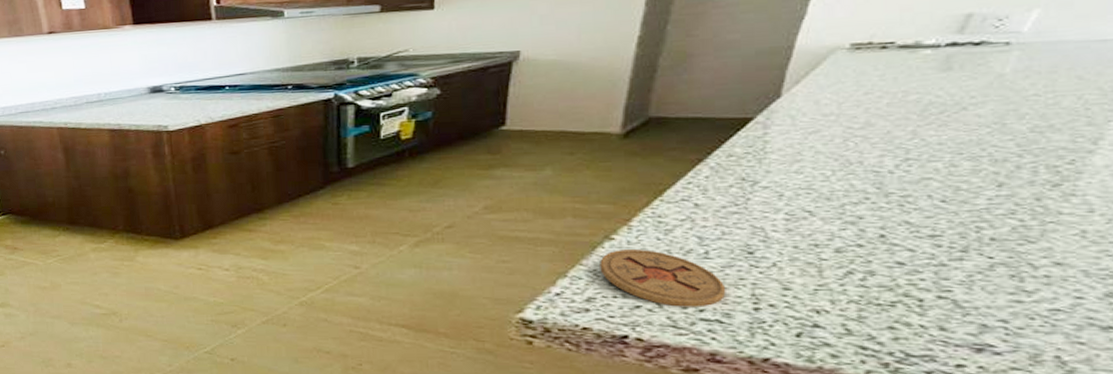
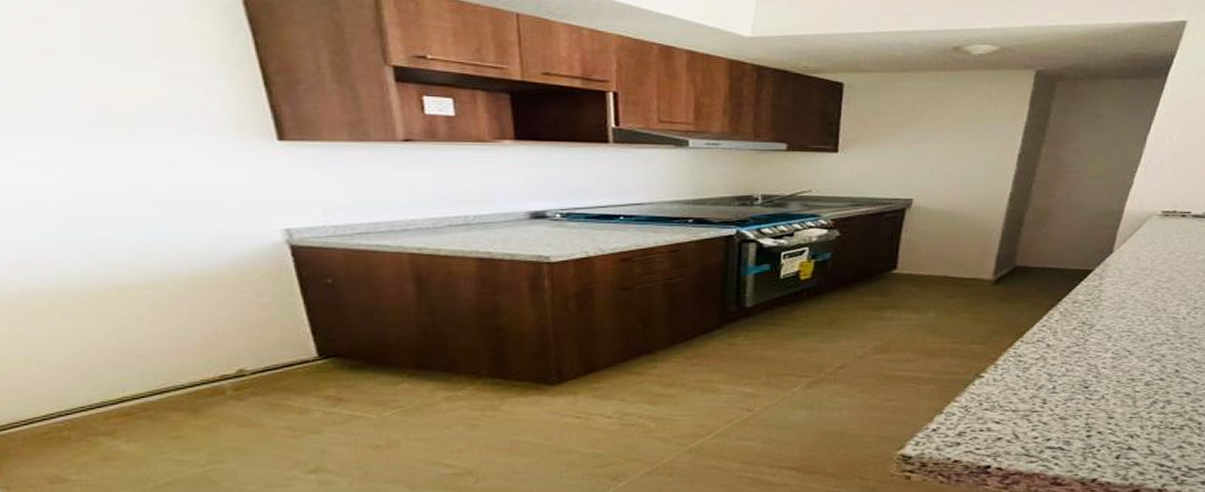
coaster: present [600,250,726,307] -> none [970,386,1067,438]

